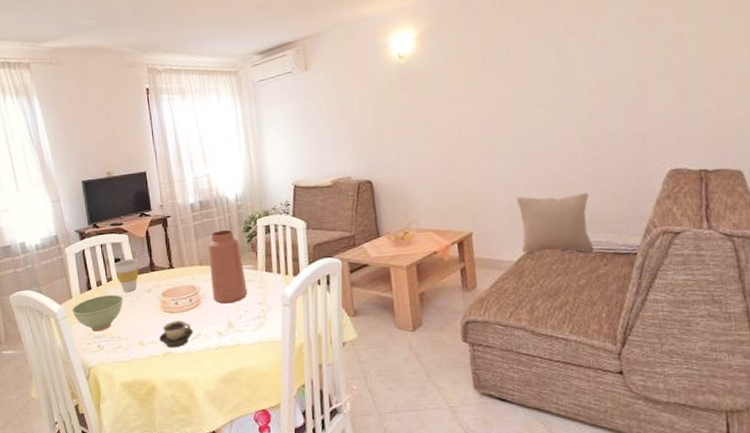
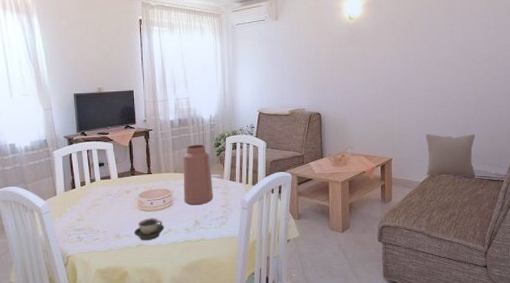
bowl: present [72,294,124,332] -> none [56,193,105,225]
cup: present [114,258,139,292] -> none [98,164,121,192]

